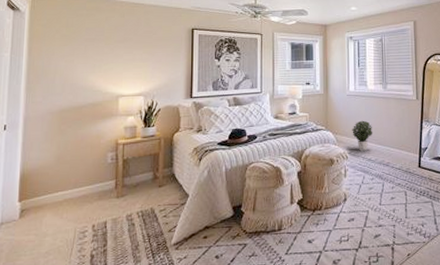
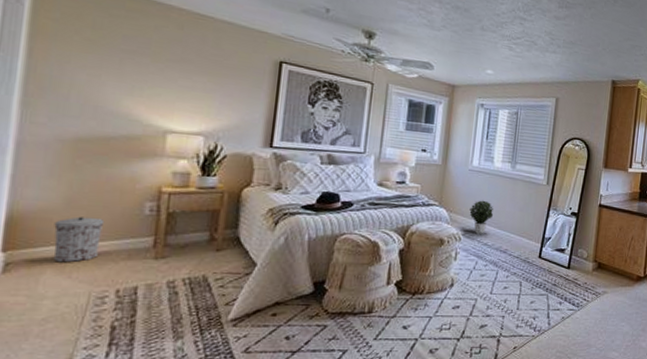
trash can: none [50,169,82,207] -> present [53,216,105,263]

